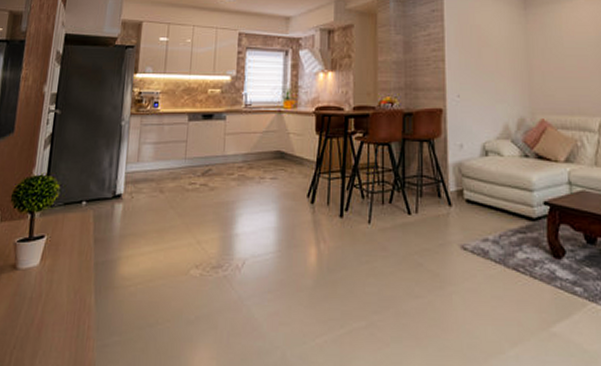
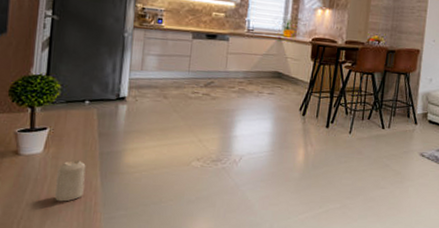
candle: none [48,272,81,326] -> present [55,159,86,202]

